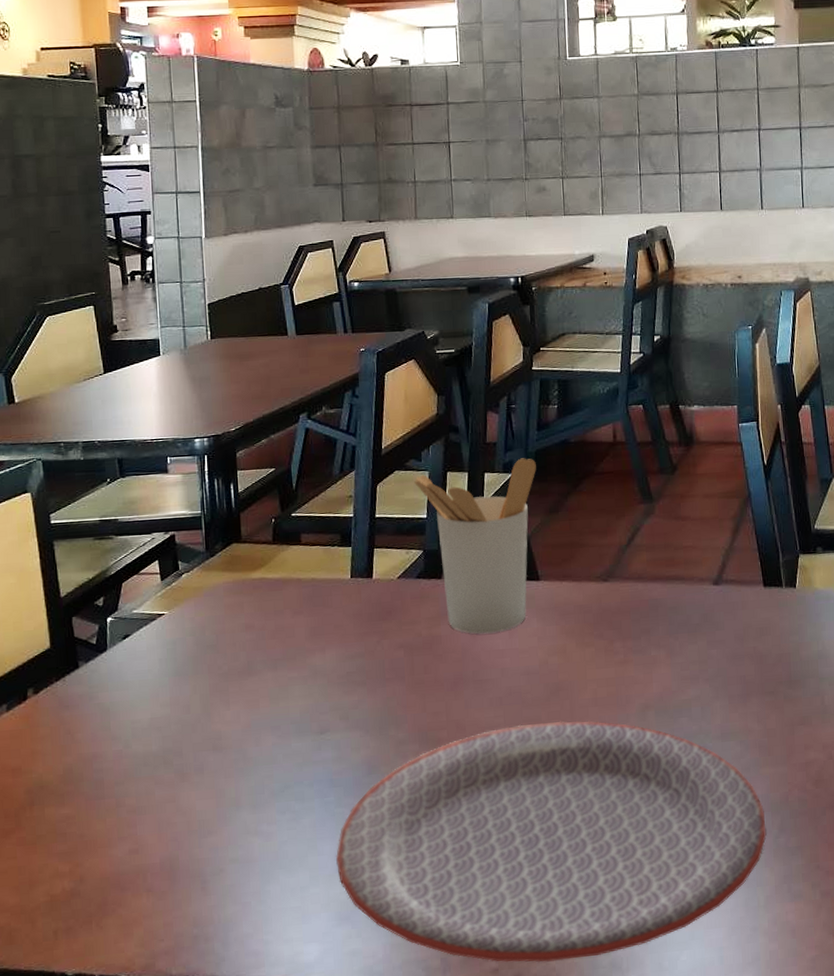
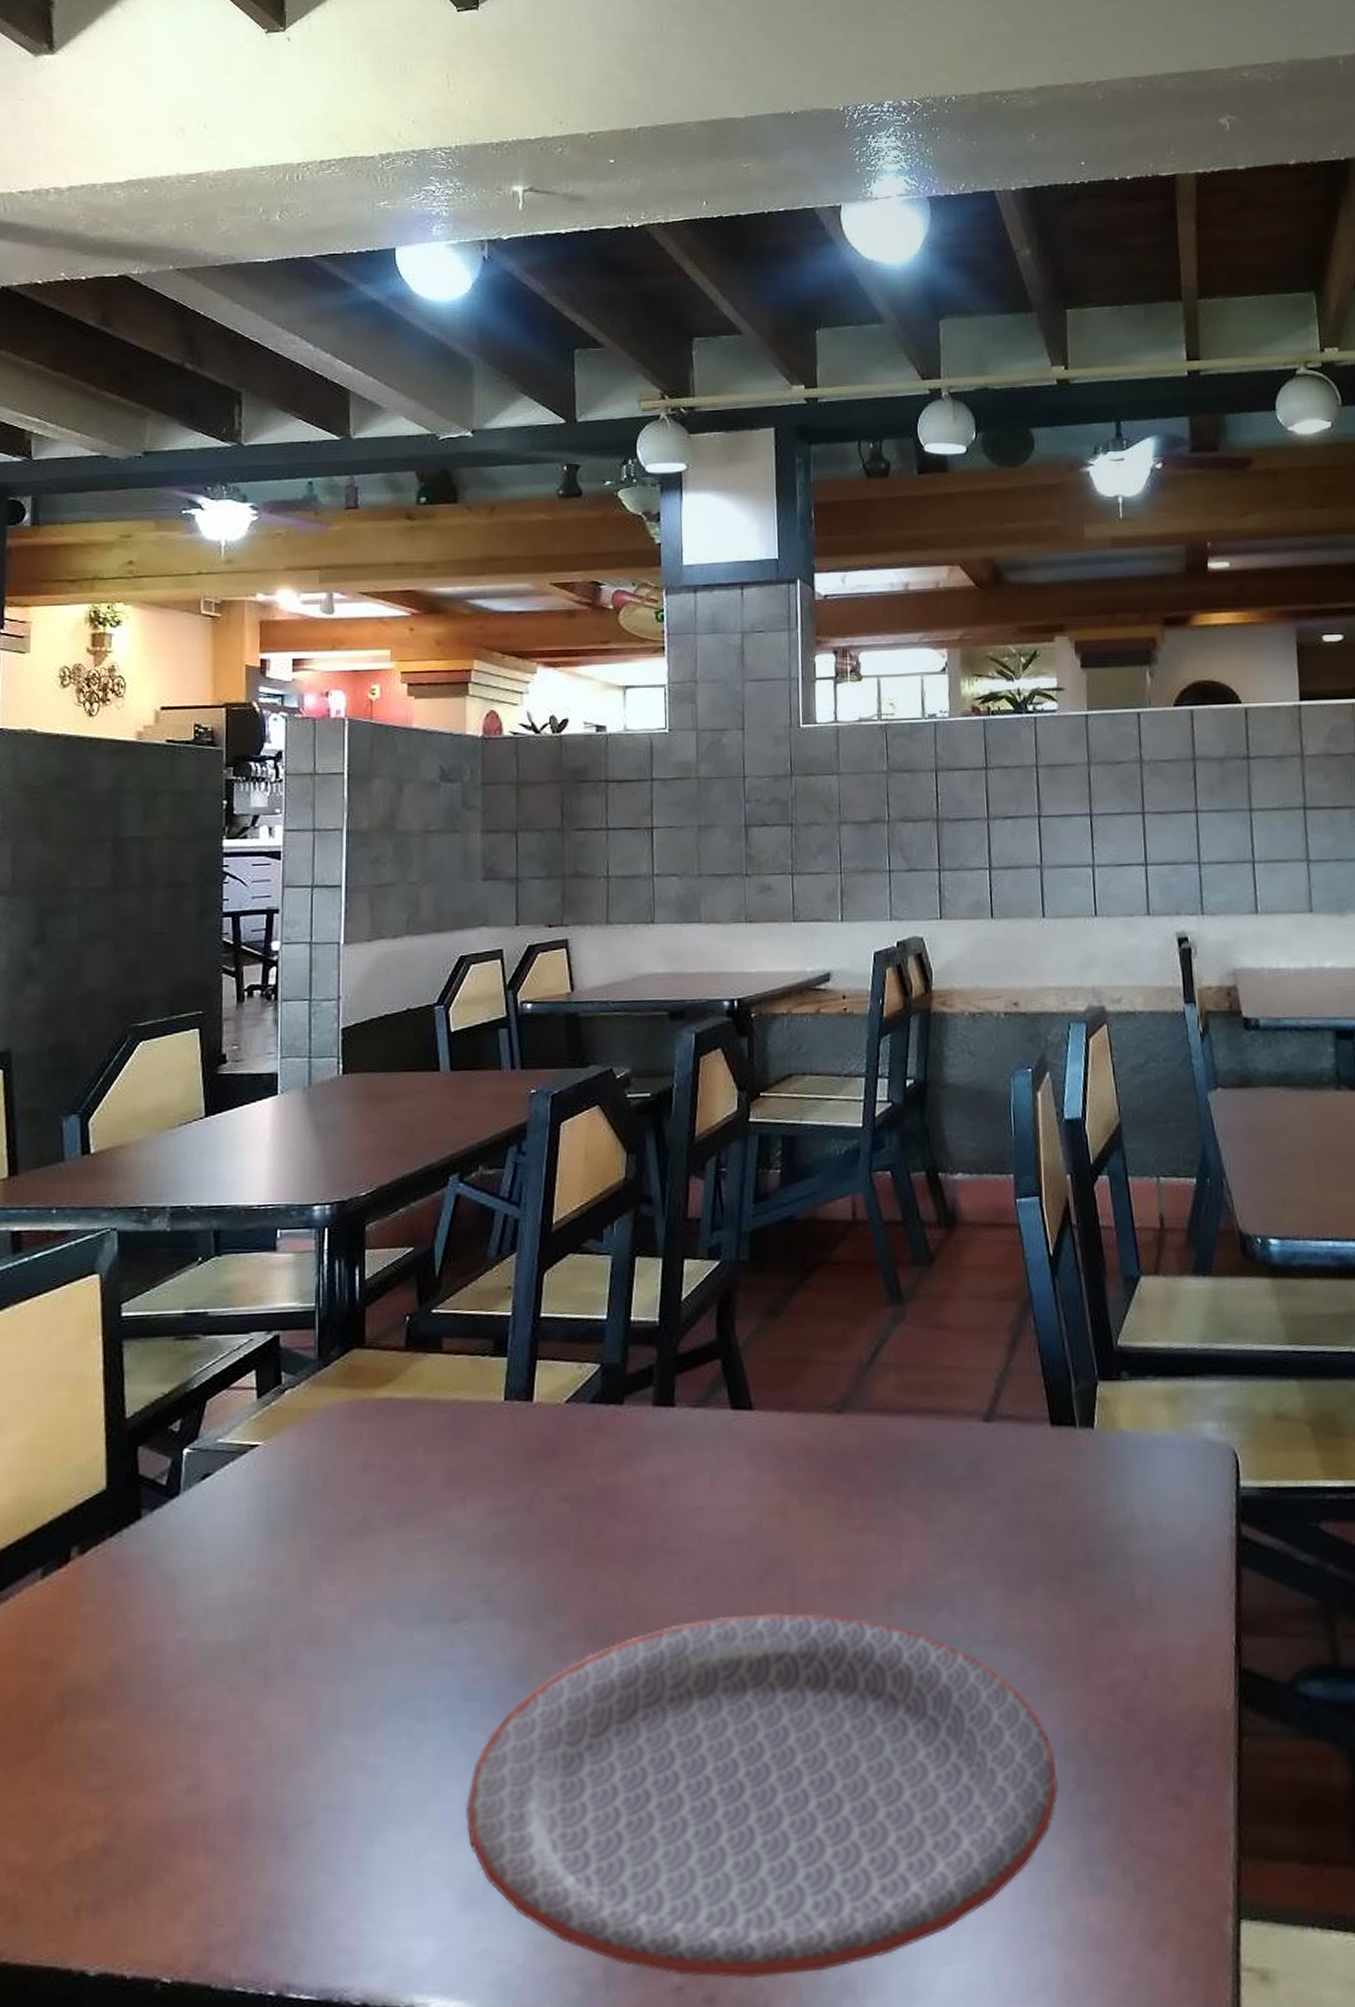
utensil holder: present [414,458,536,634] -> none [593,1240,751,1484]

